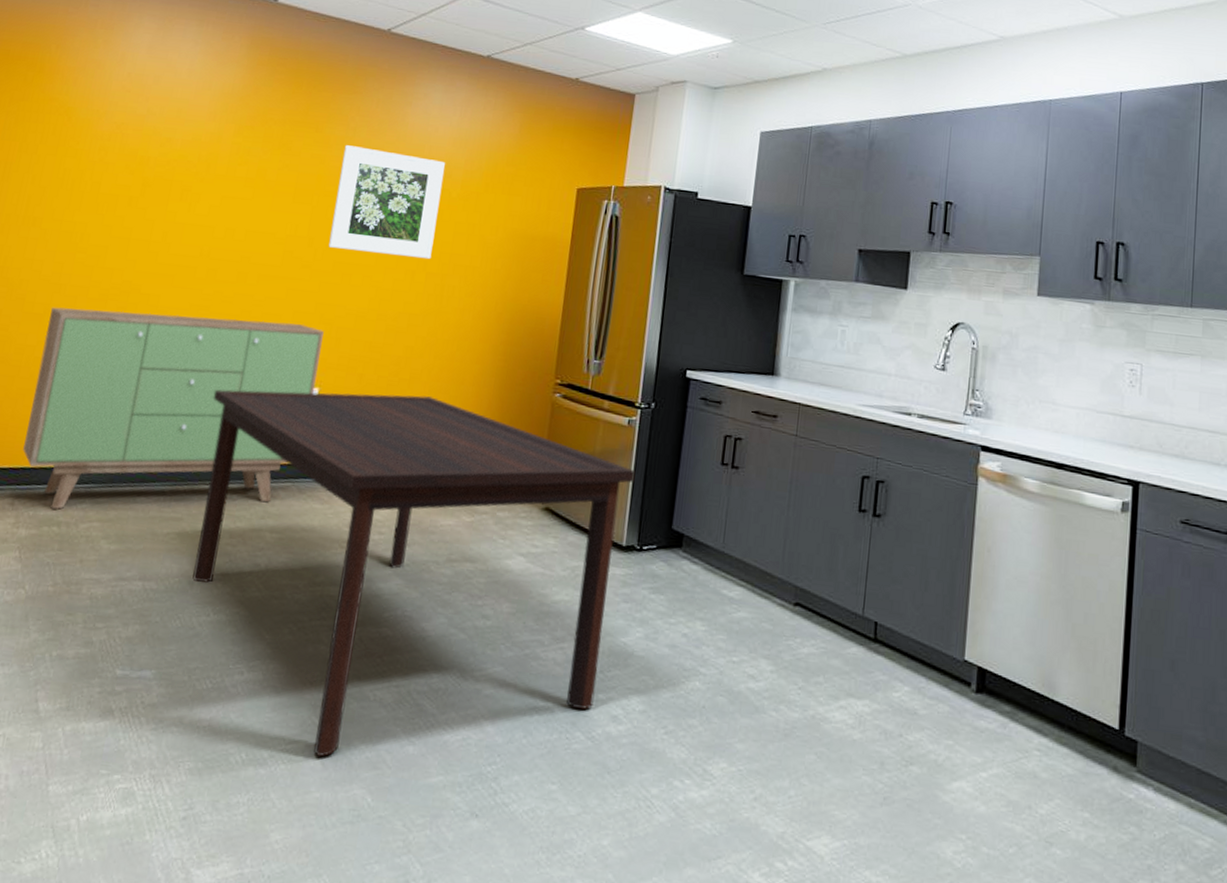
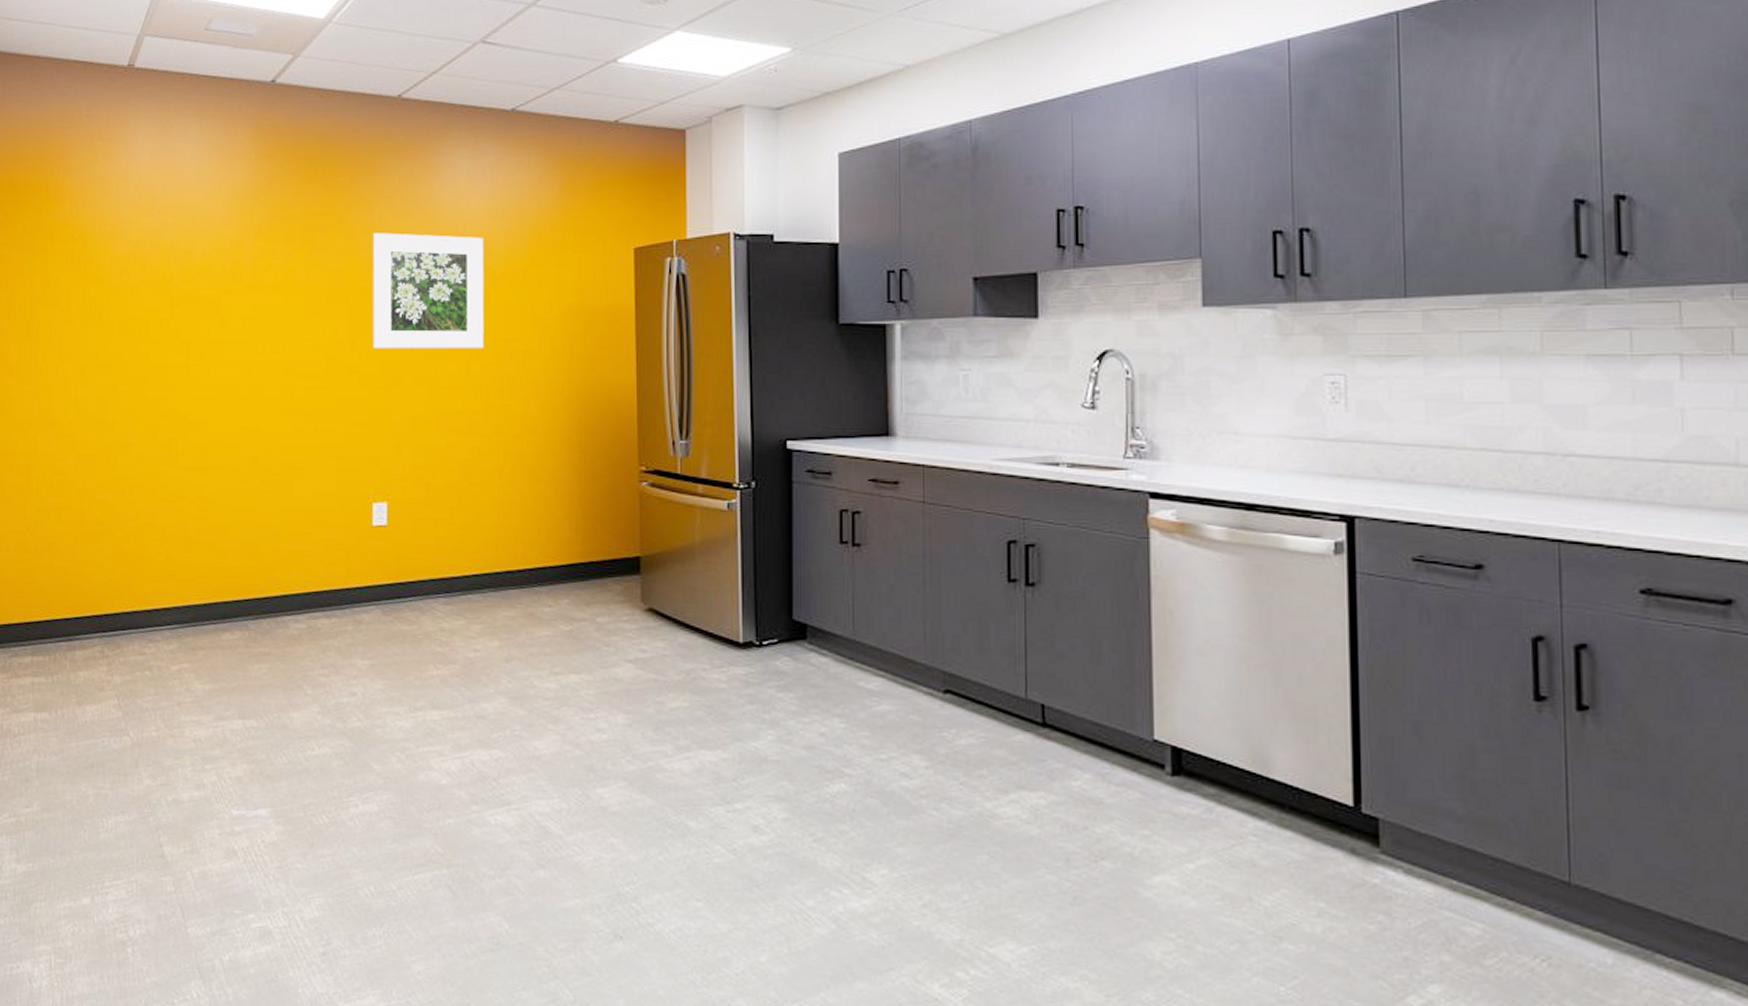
sideboard: present [23,307,324,510] -> none [102,436,383,653]
dining table: present [191,389,636,758] -> none [281,499,743,887]

